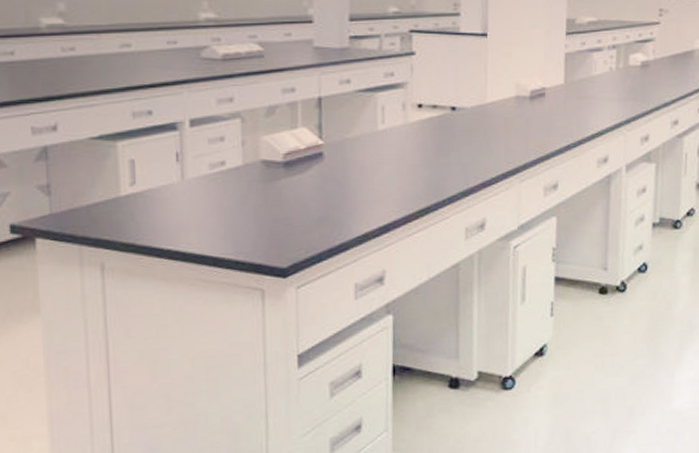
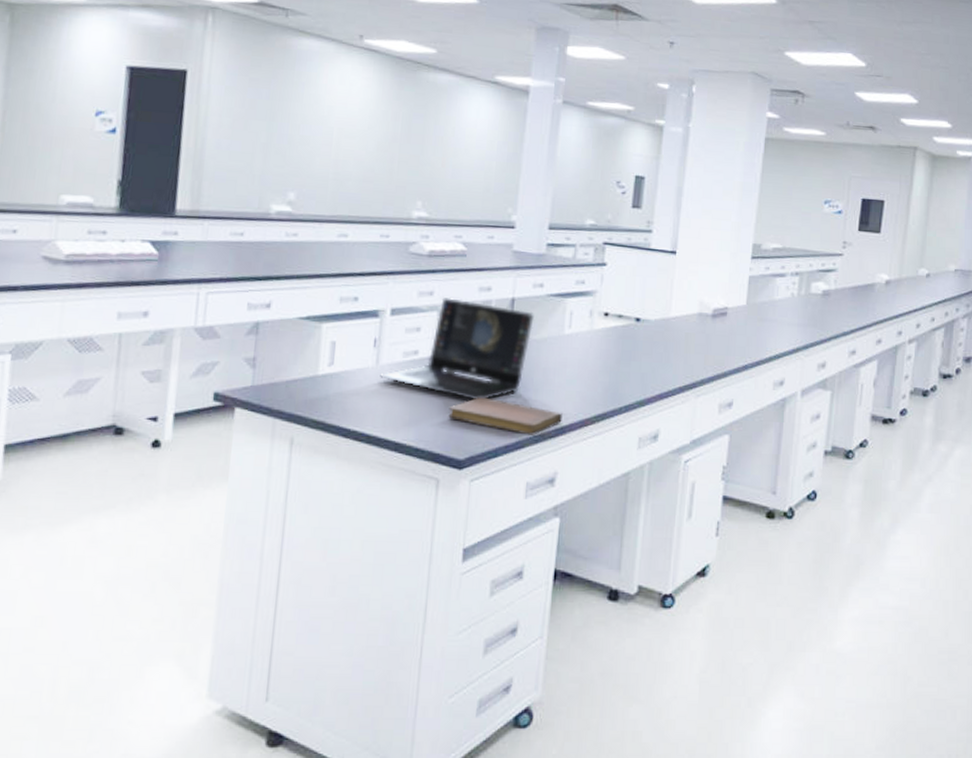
laptop: none [187,103,346,206] -> present [380,297,535,400]
notebook: none [265,202,385,237] -> present [448,397,562,435]

